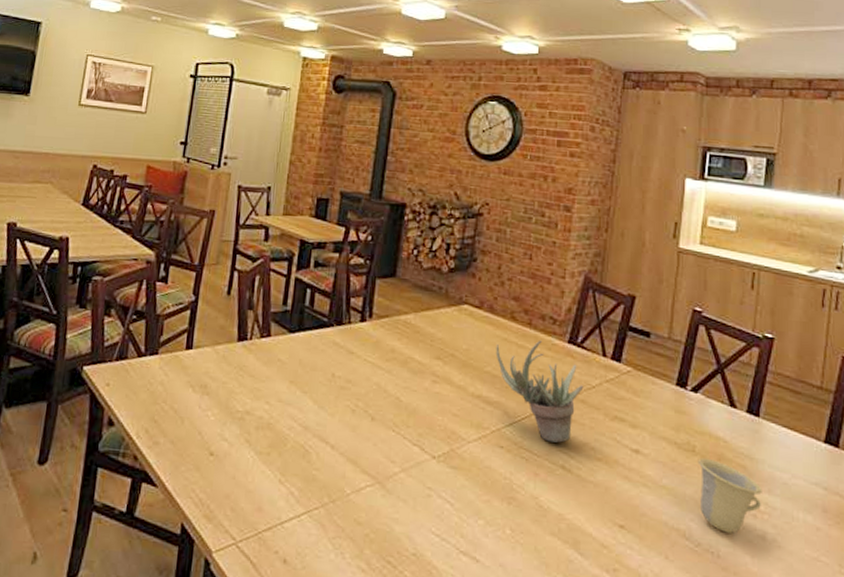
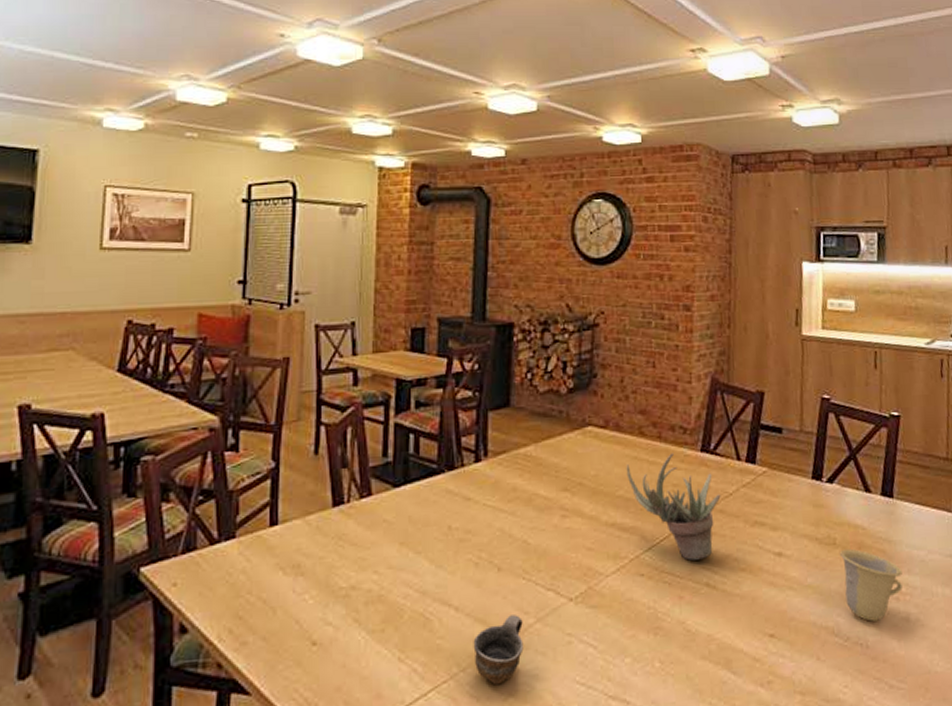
cup: none [343,461,389,521] -> present [473,615,524,685]

